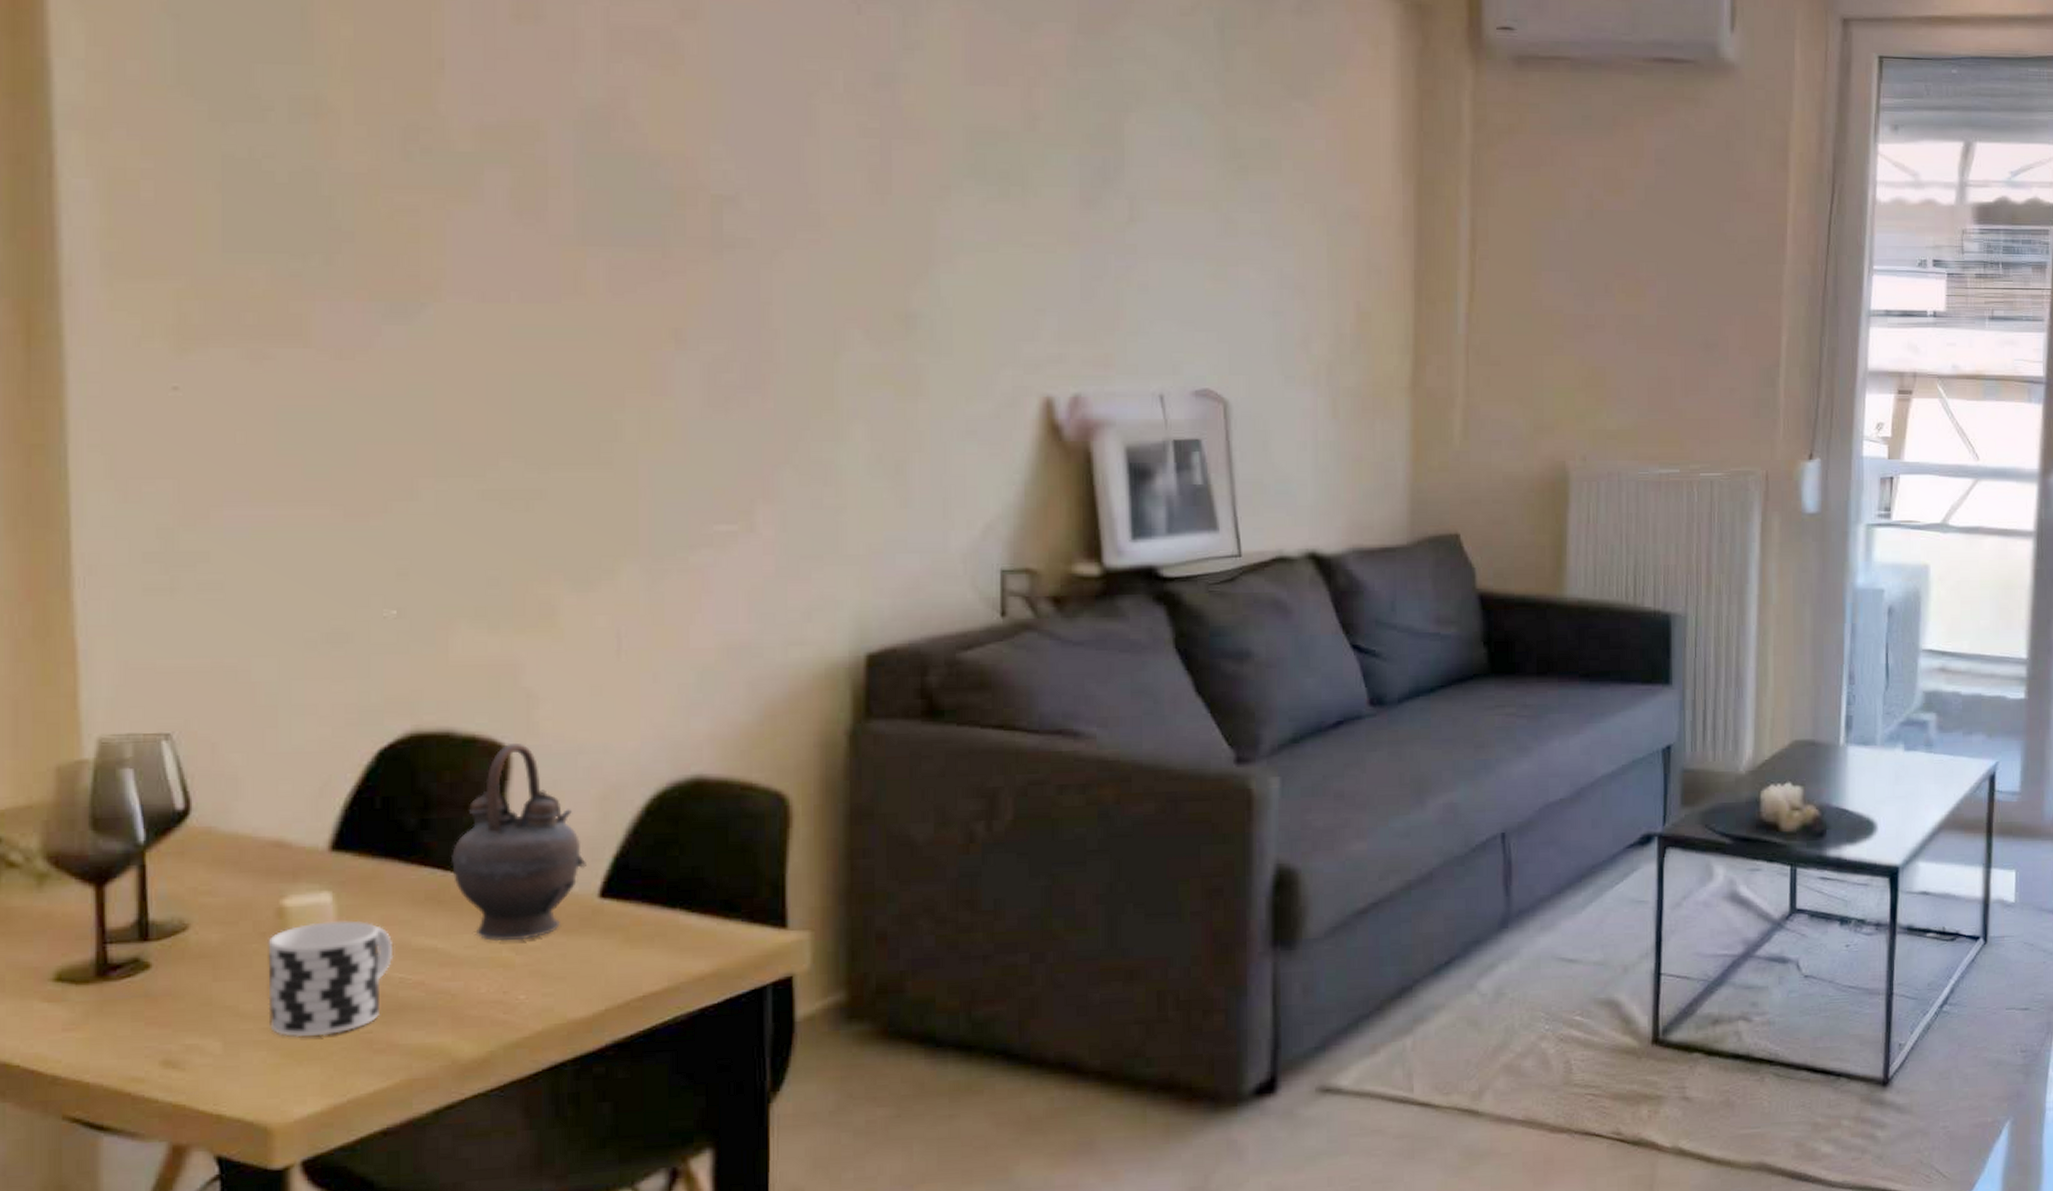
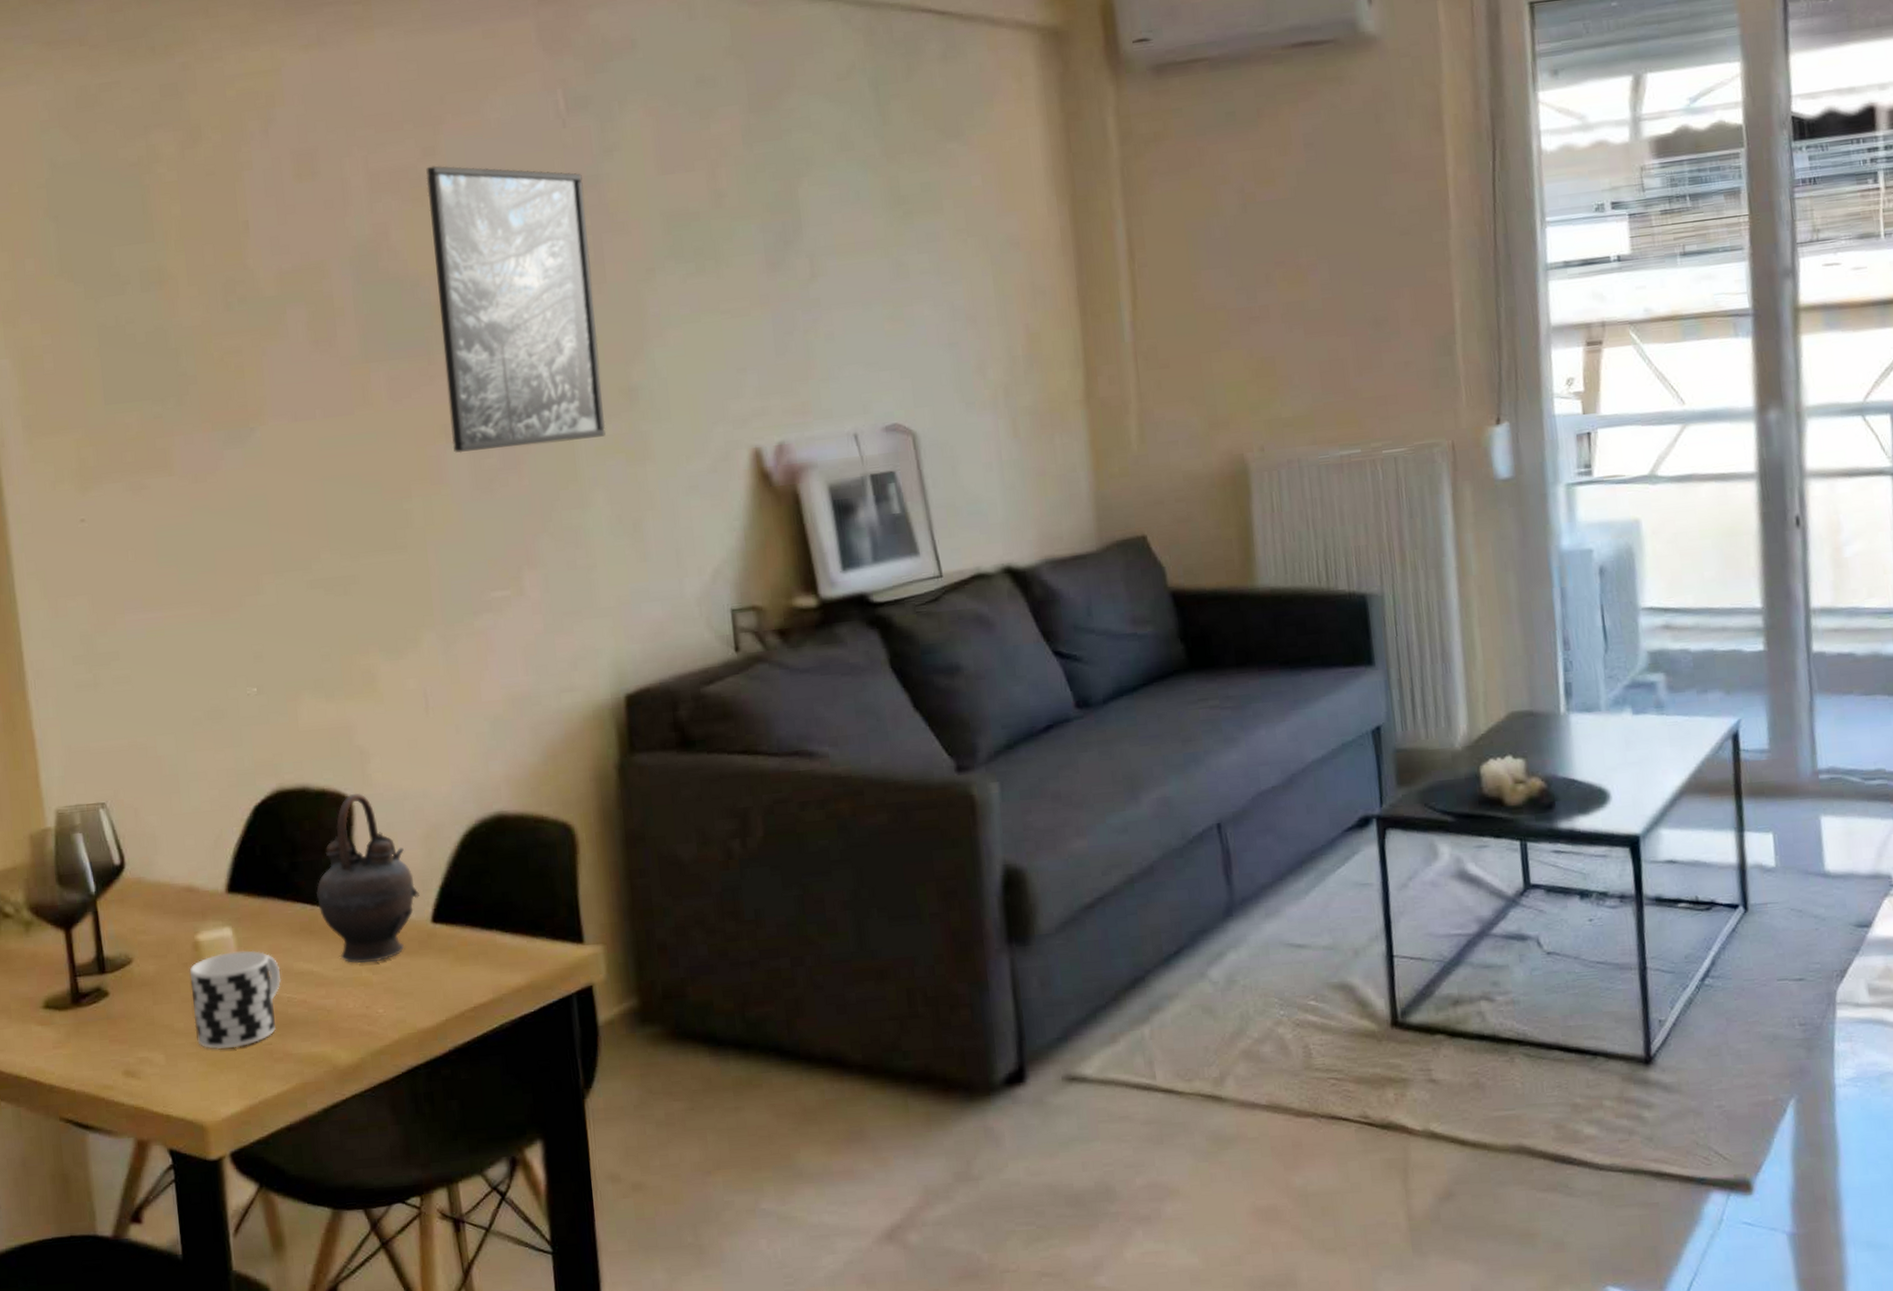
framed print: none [681,31,875,366] -> present [426,165,607,453]

